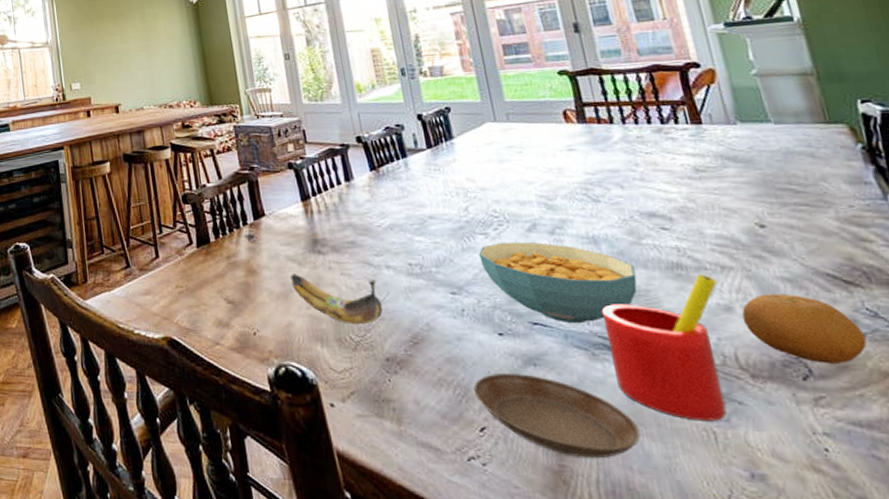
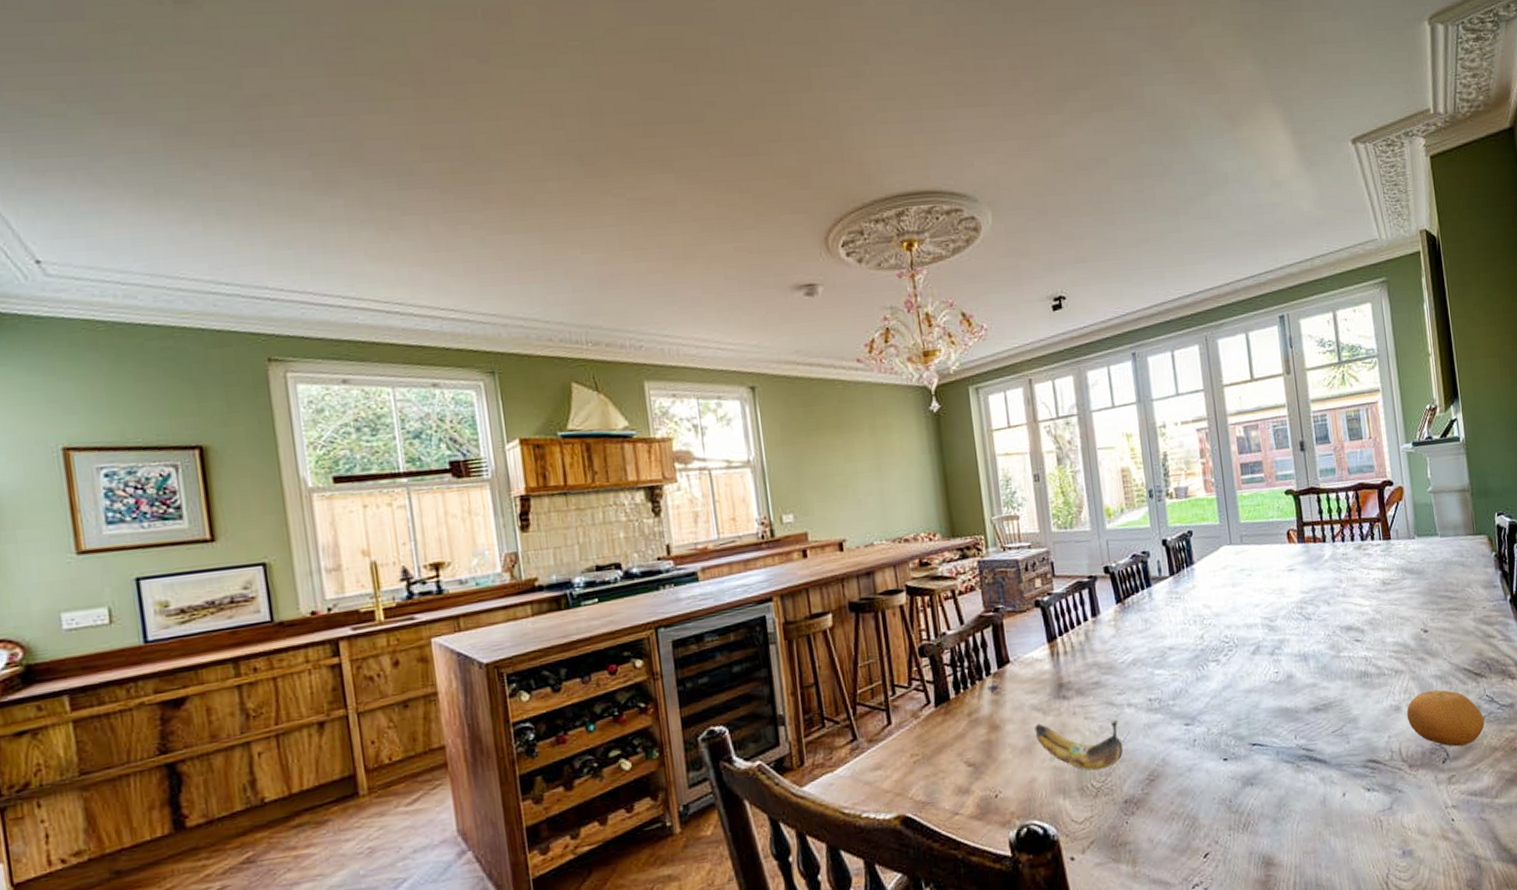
saucer: present [473,372,641,459] -> none [1200,794,1329,866]
cereal bowl: present [479,241,638,324] -> none [1211,664,1335,740]
straw: present [602,274,728,421] -> none [1307,679,1392,814]

